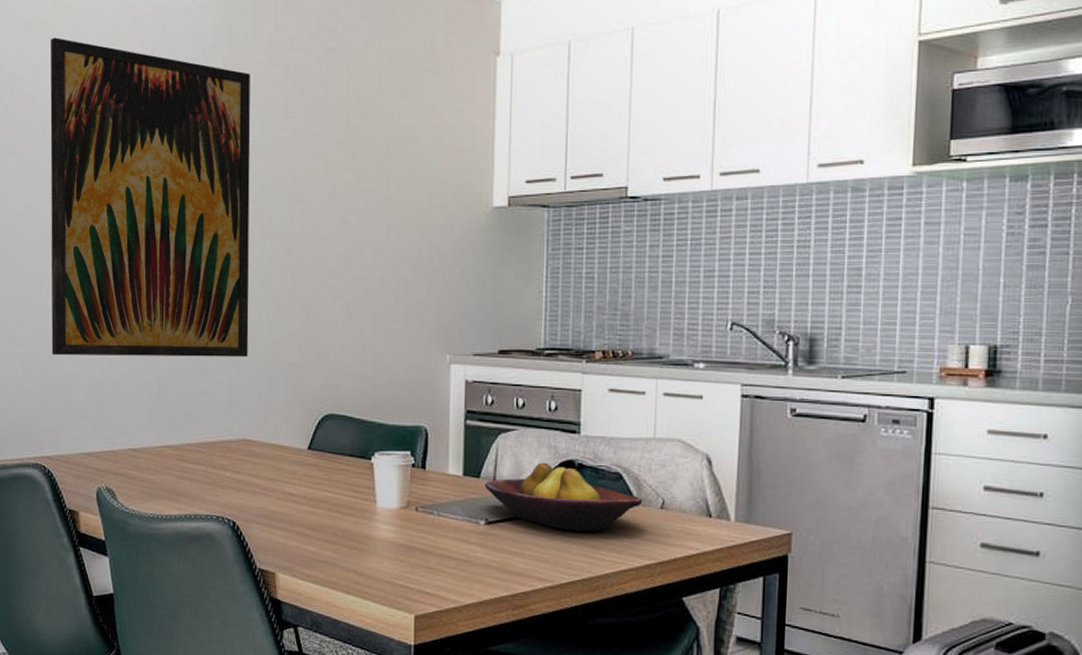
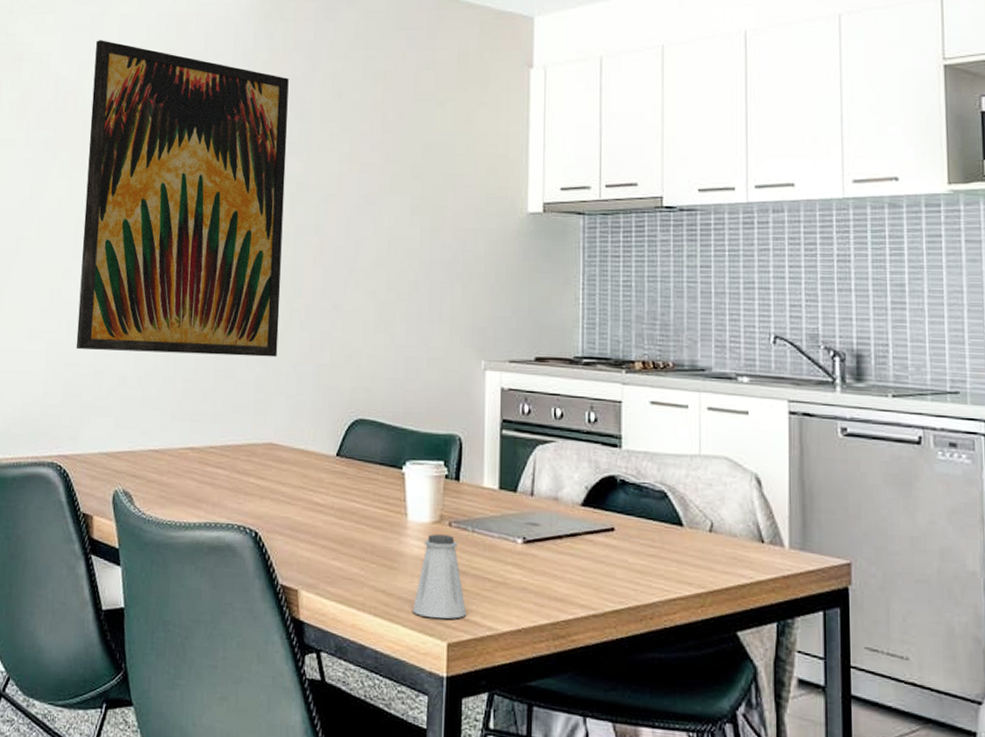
saltshaker: none [381,518,433,595] -> present [412,534,467,620]
fruit bowl: present [484,462,643,532] -> none [521,477,690,555]

